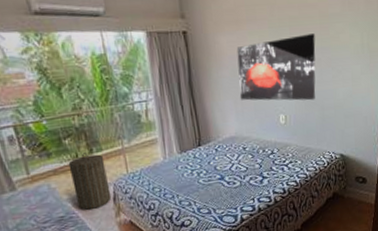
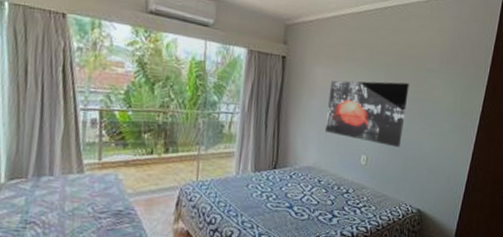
laundry hamper: present [68,153,112,210] -> none [139,150,178,210]

